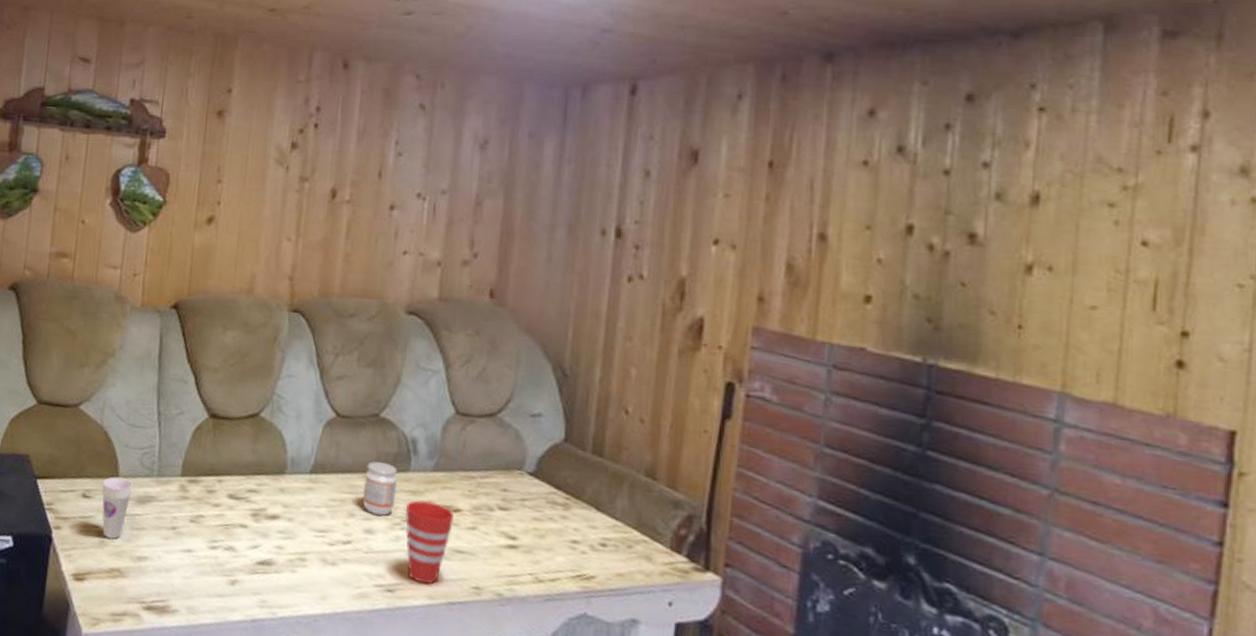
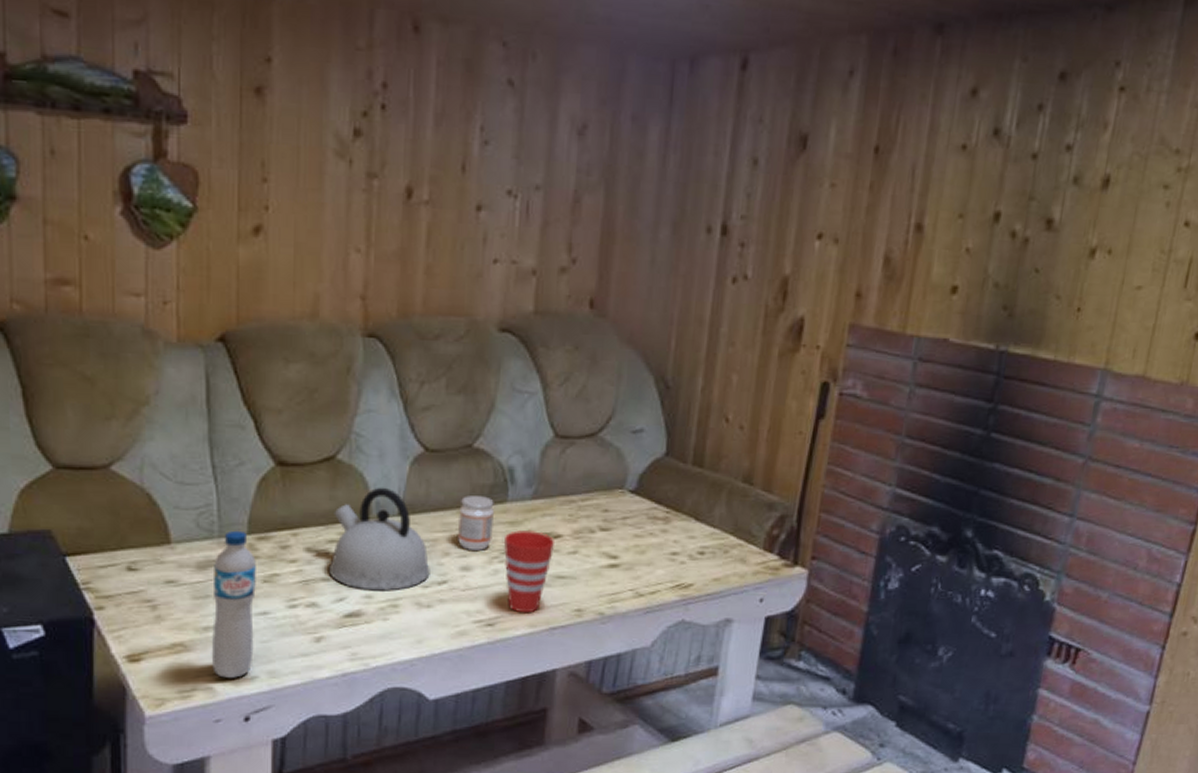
cup: present [102,477,133,539] -> none [150,543,190,612]
water bottle: none [141,471,186,609] -> present [212,530,256,678]
kettle: none [247,445,337,545] -> present [329,487,430,591]

